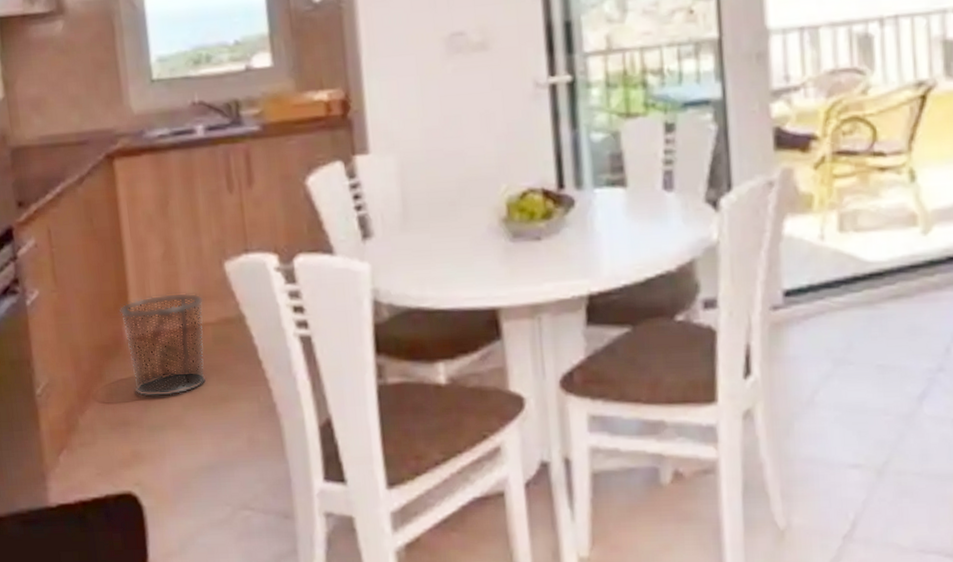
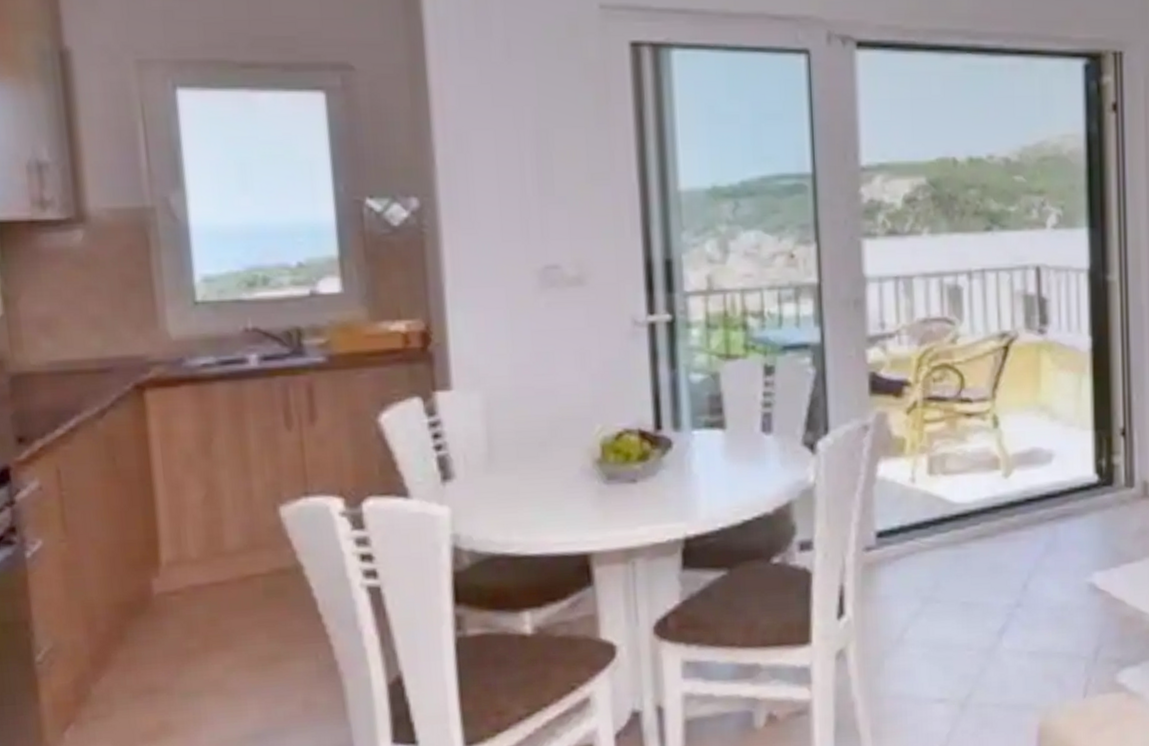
waste bin: present [119,292,207,398] -> none [147,540,255,661]

